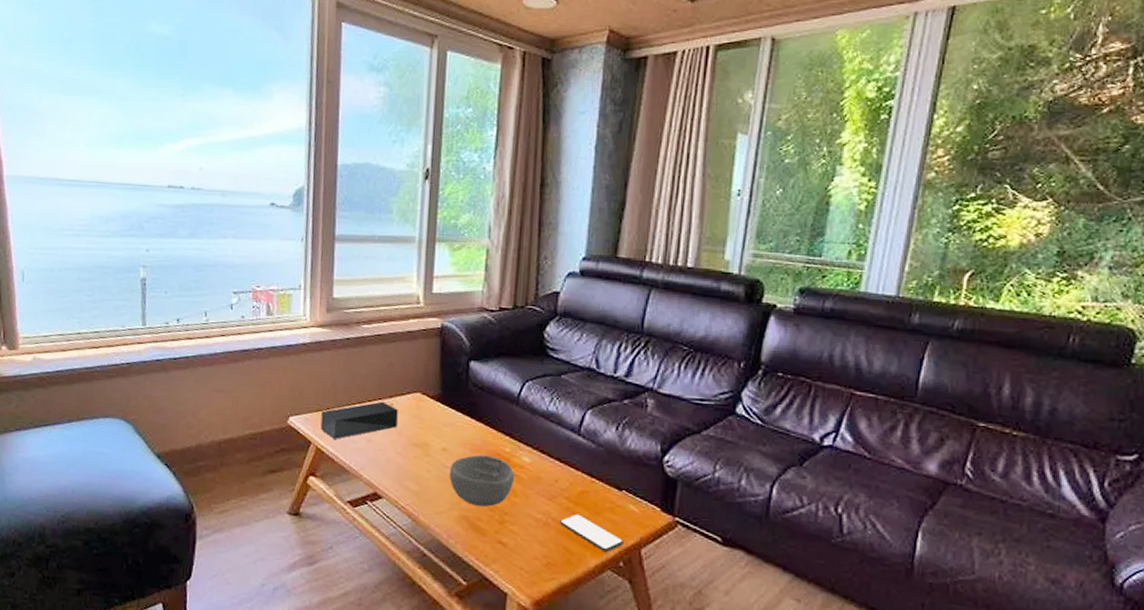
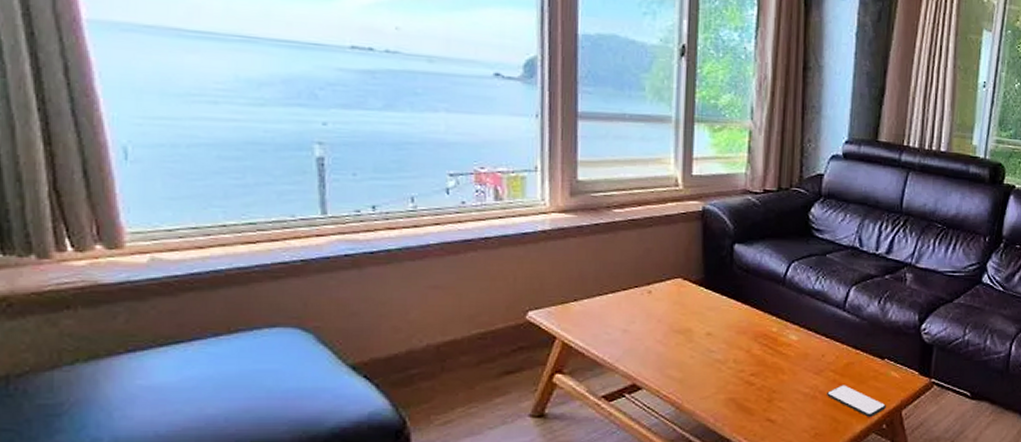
speaker: present [320,401,398,439] -> none [567,289,657,332]
bowl: present [449,454,515,507] -> none [714,336,783,387]

